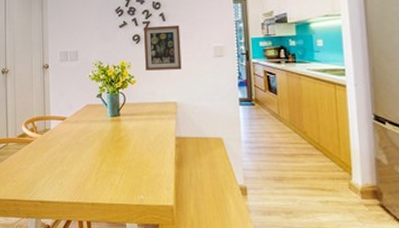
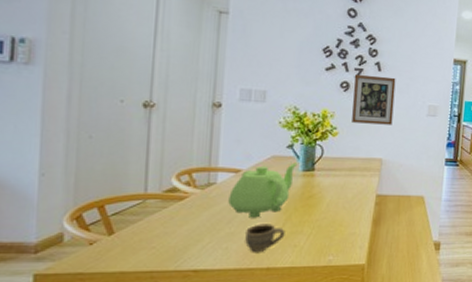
teapot: none [59,109,107,158] -> present [228,162,298,218]
cup: none [74,163,103,189] -> present [245,224,285,253]

